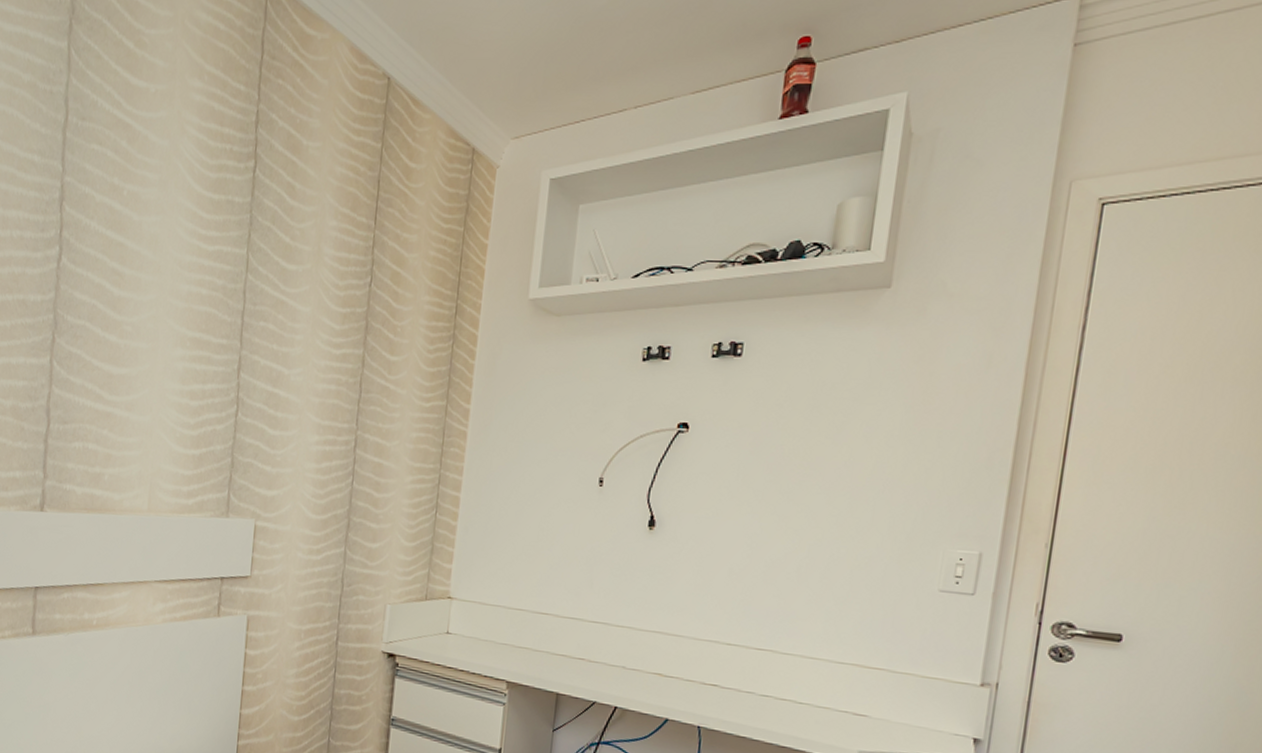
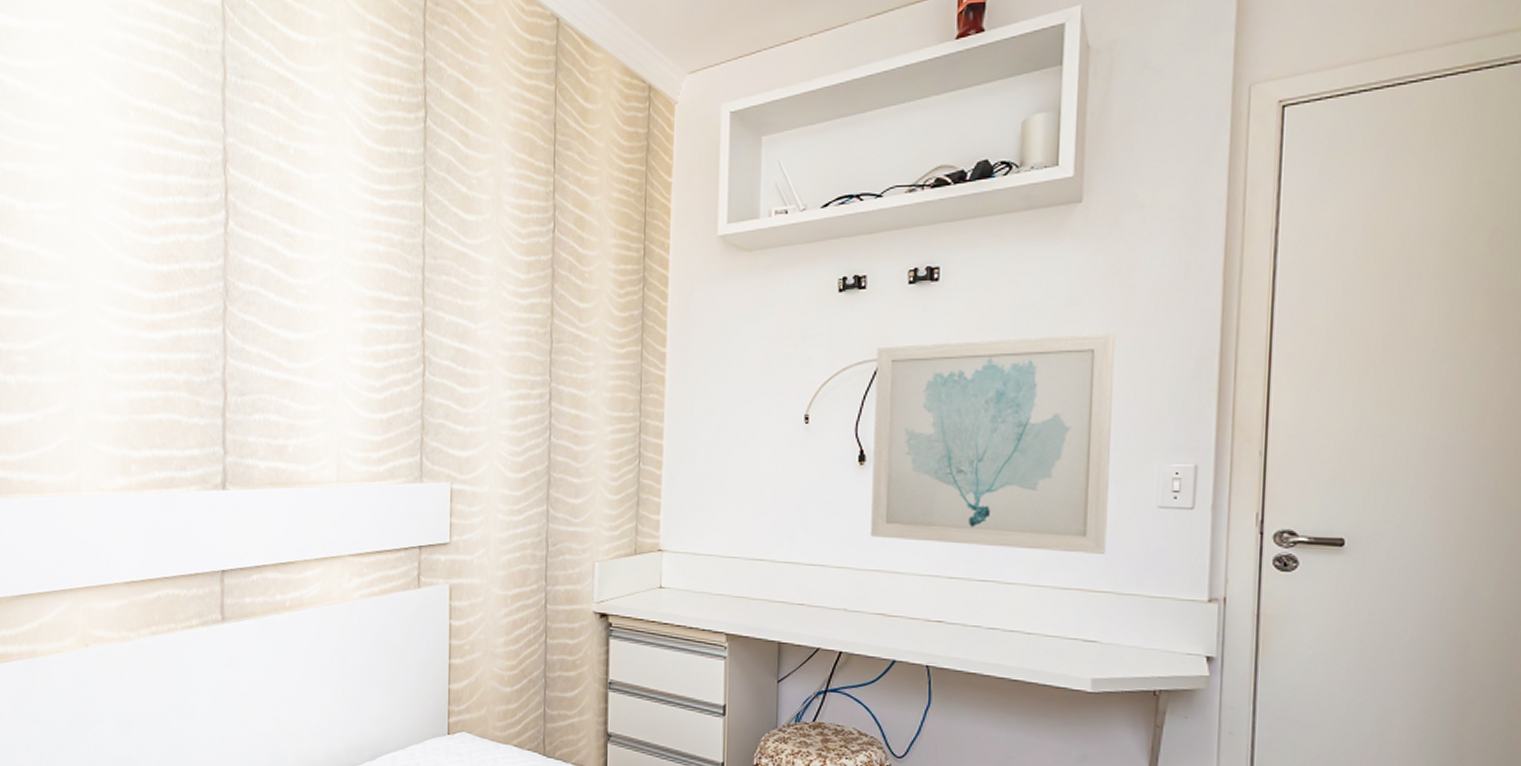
wall art: none [654,416,913,632] -> present [871,332,1116,554]

